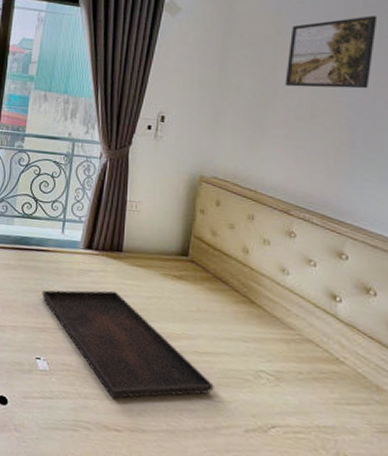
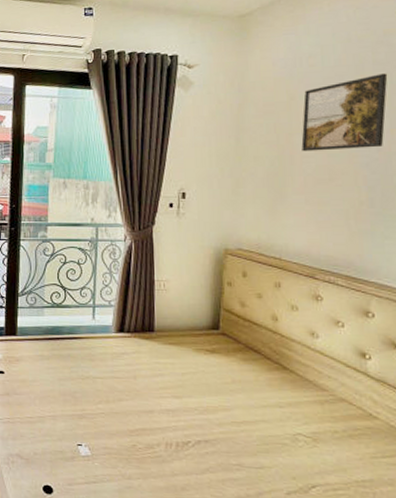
serving tray: present [42,290,214,399] -> none [78,371,254,476]

